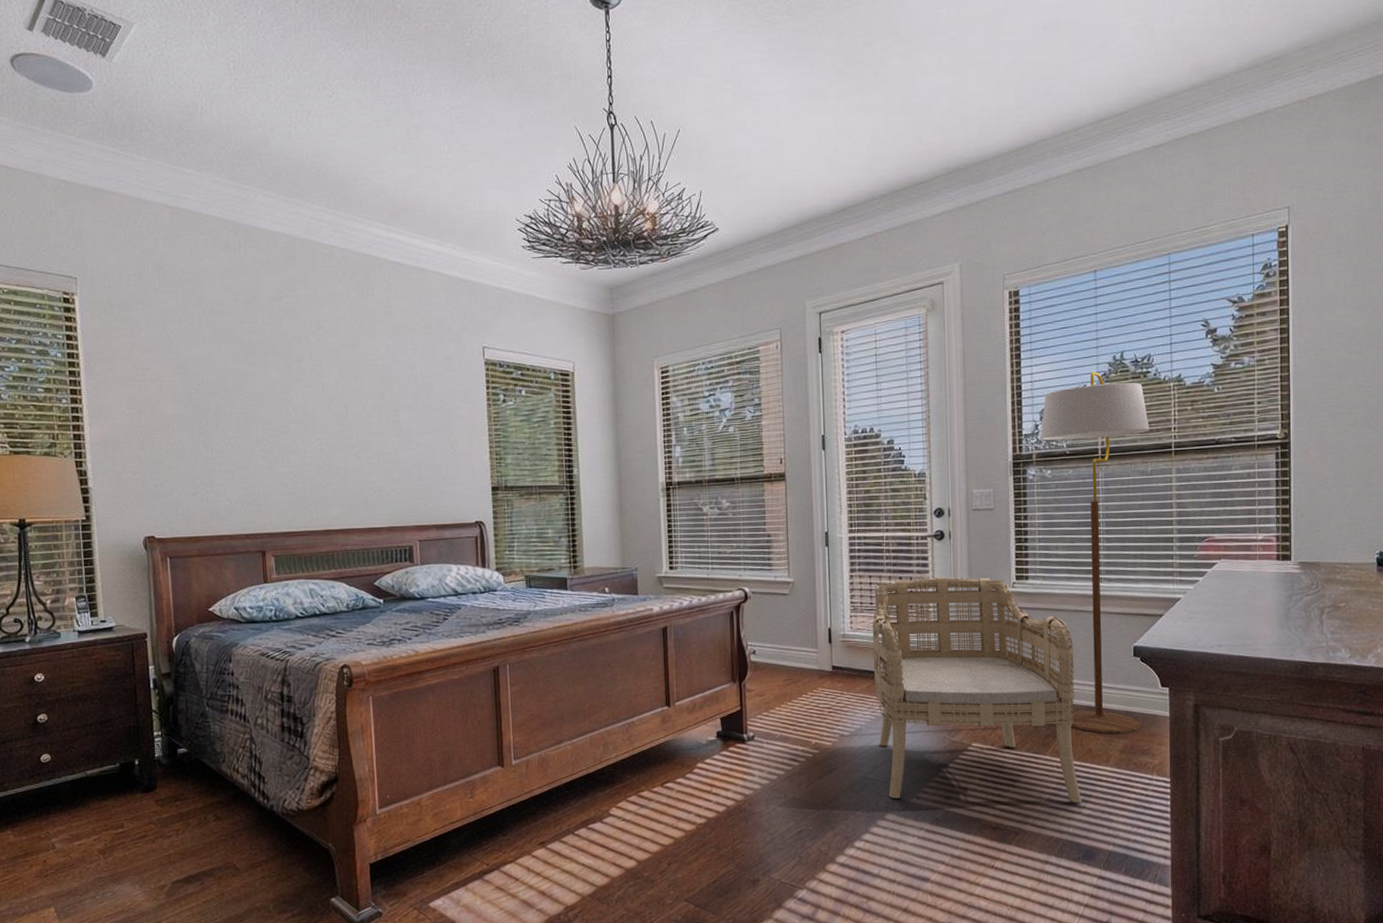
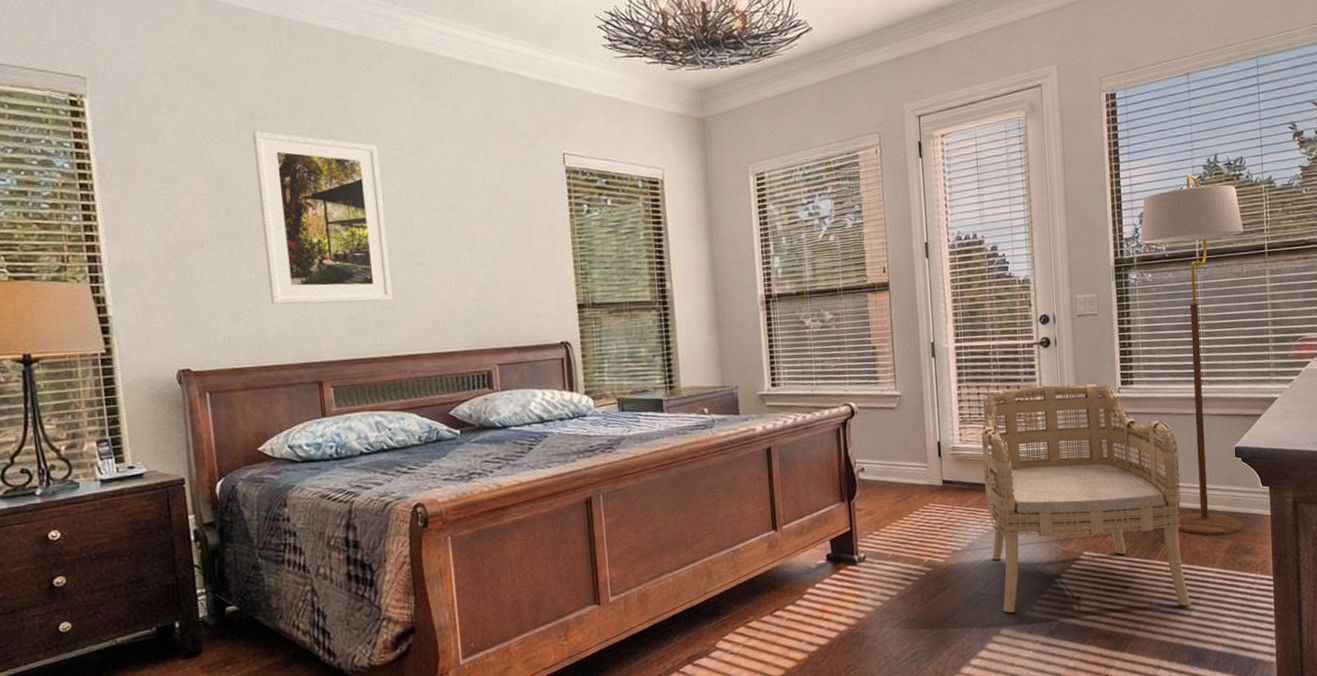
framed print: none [212,325,329,481] -> present [252,131,393,305]

